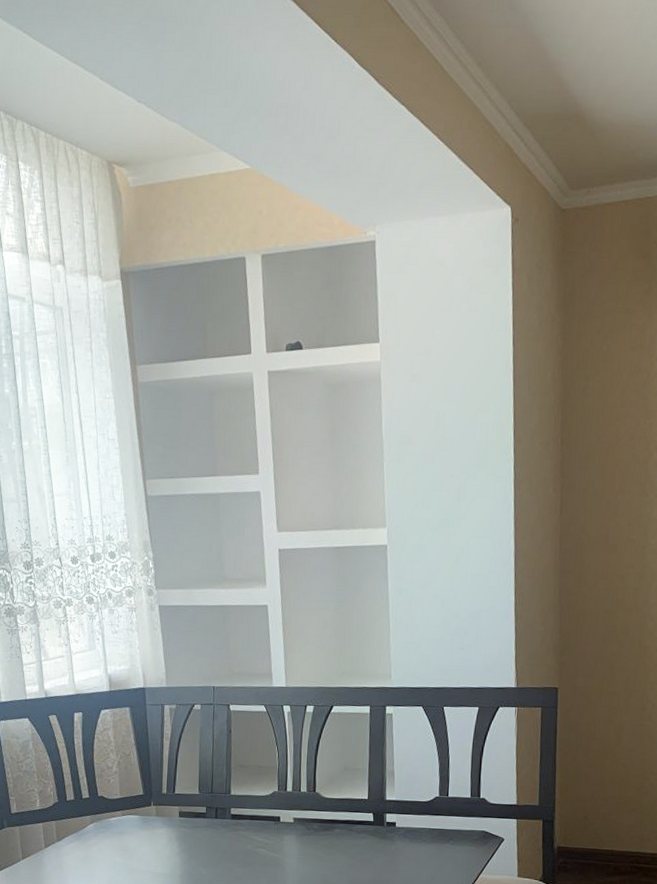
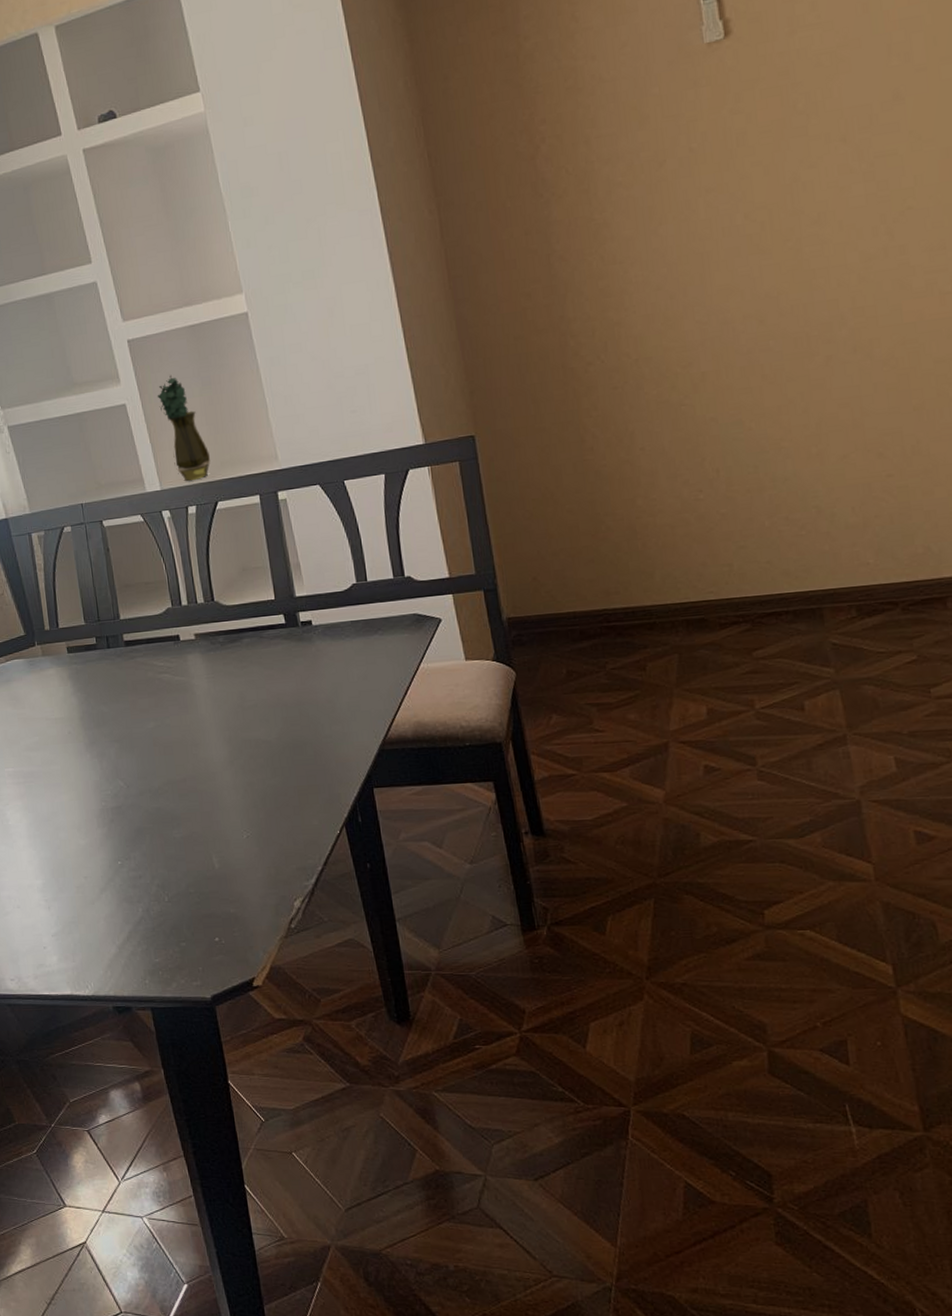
vase: none [296,587,334,683] -> present [157,375,211,481]

